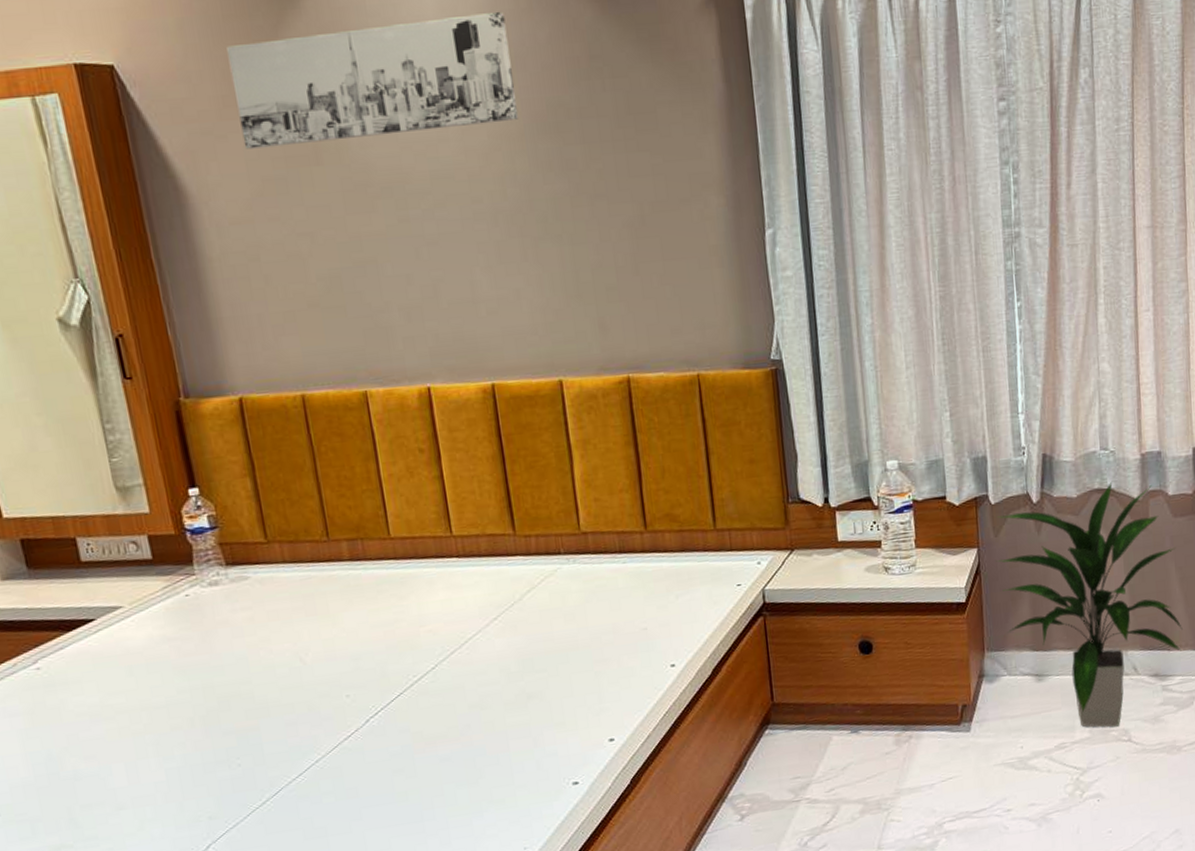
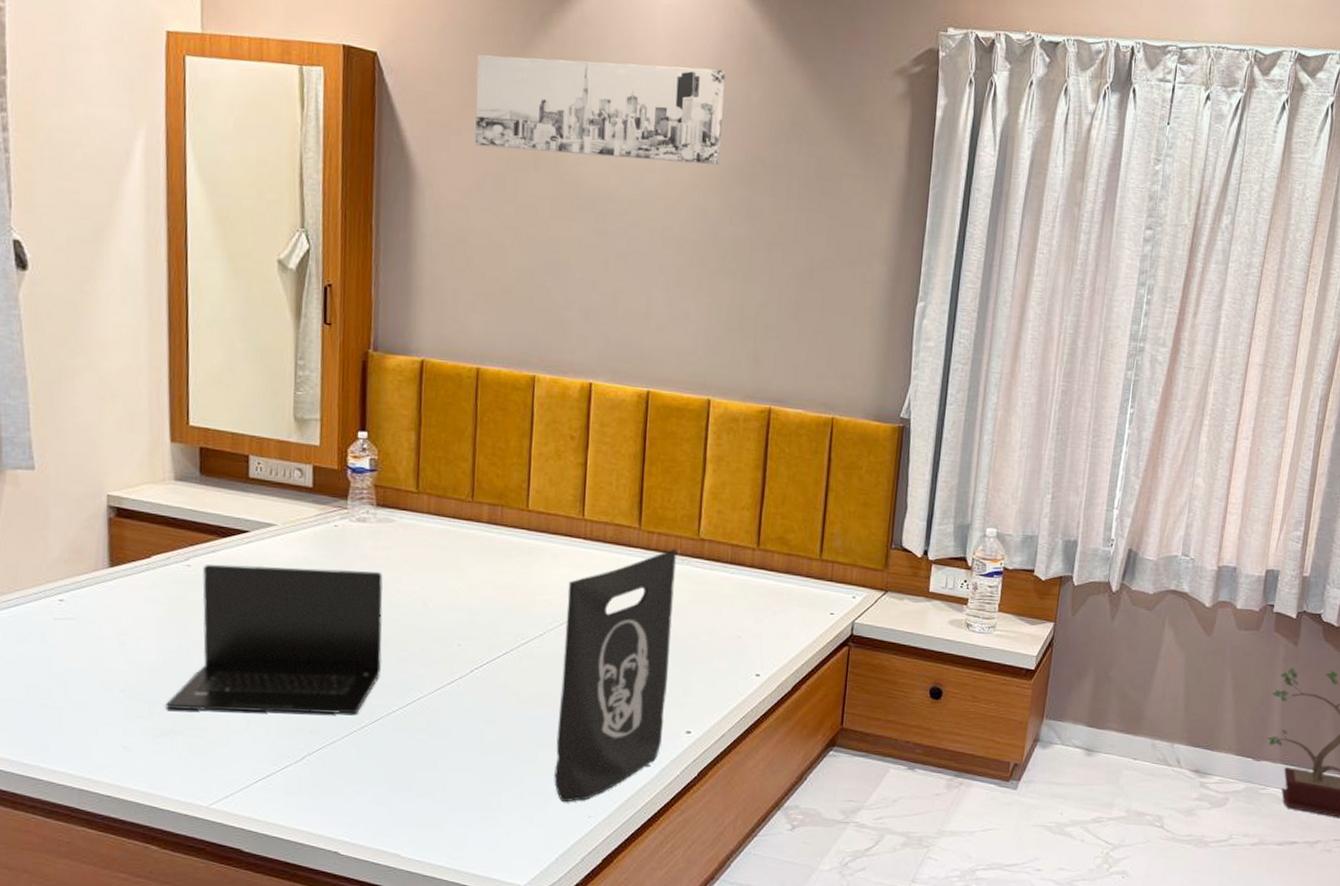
laptop: none [48,636,271,824] -> present [166,564,384,714]
tote bag: none [450,549,586,839] -> present [554,549,677,803]
indoor plant: present [996,481,1183,727] -> none [1067,585,1234,812]

